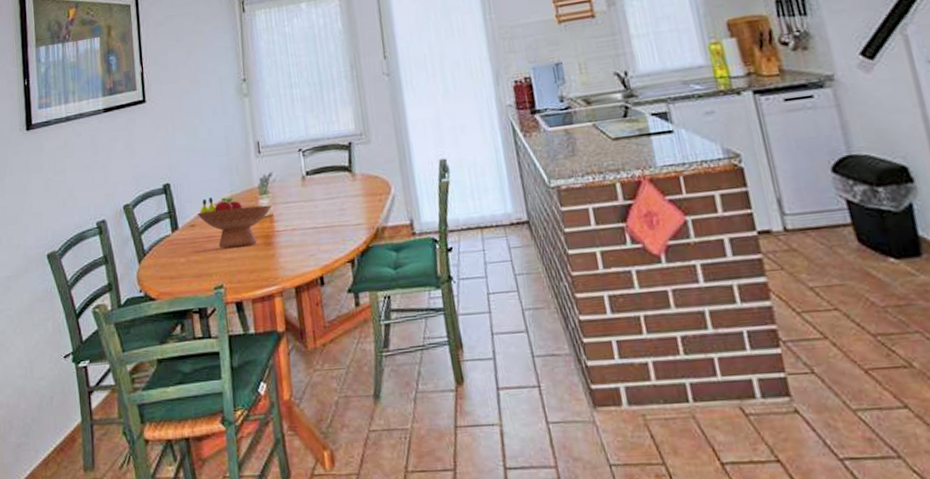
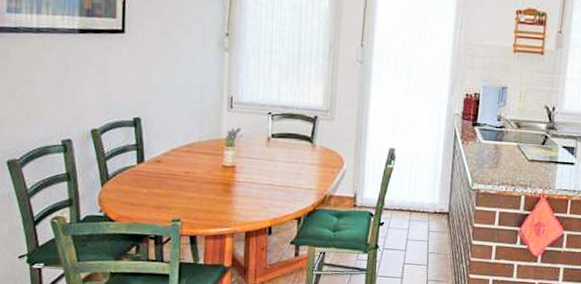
fruit bowl: present [197,197,272,249] -> none [163,139,235,190]

